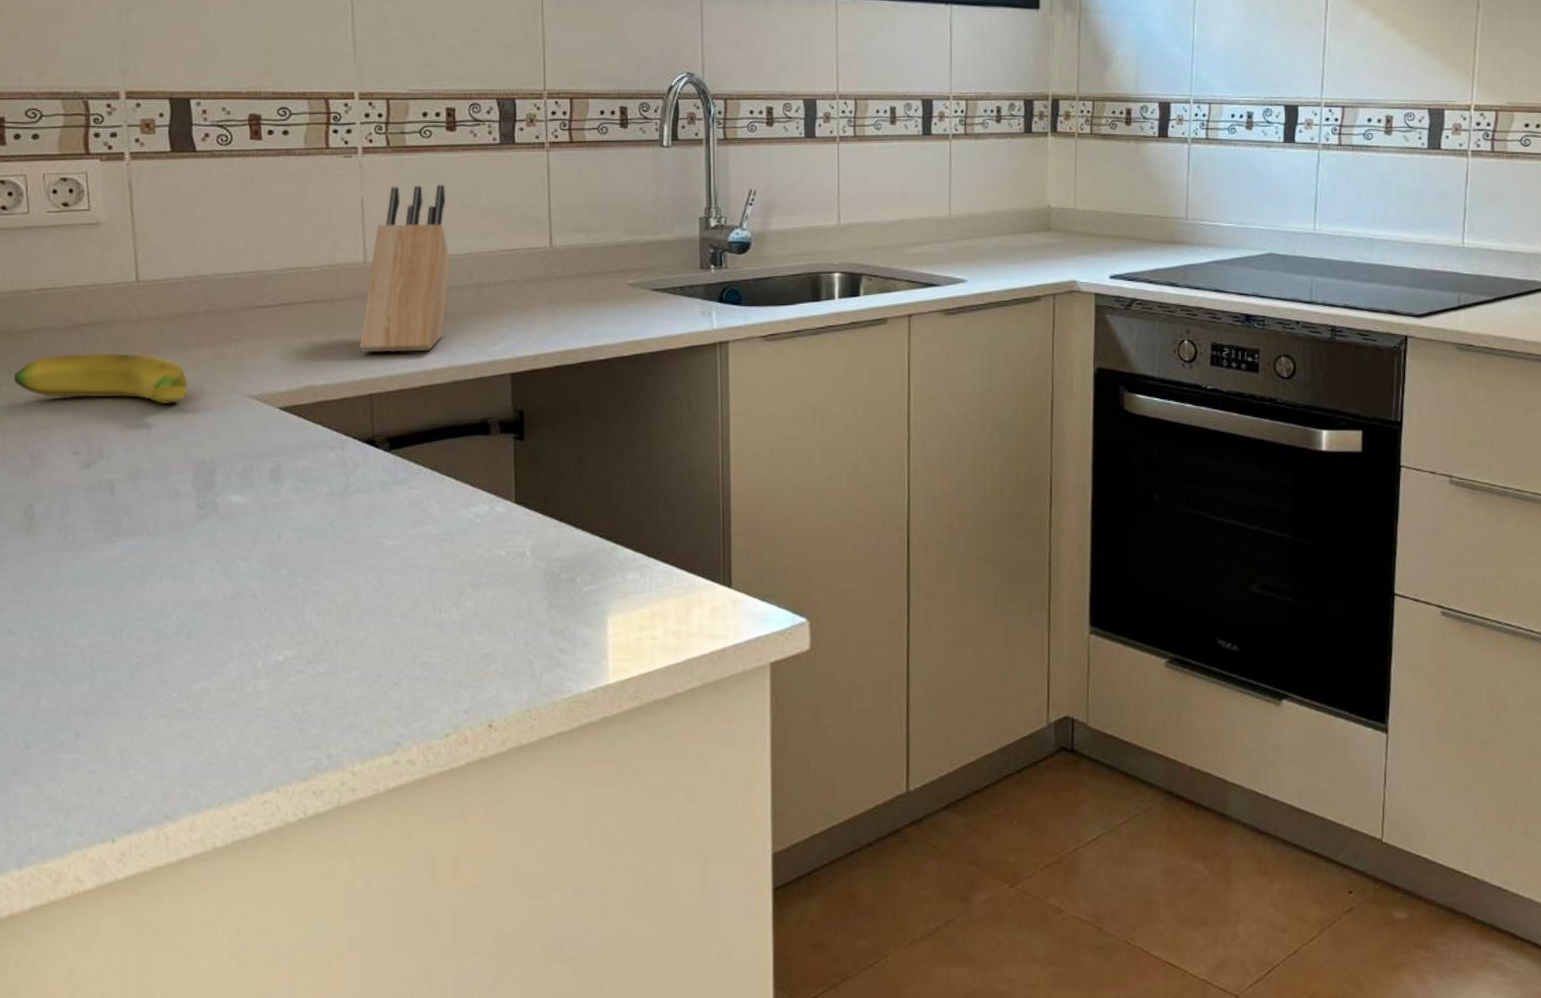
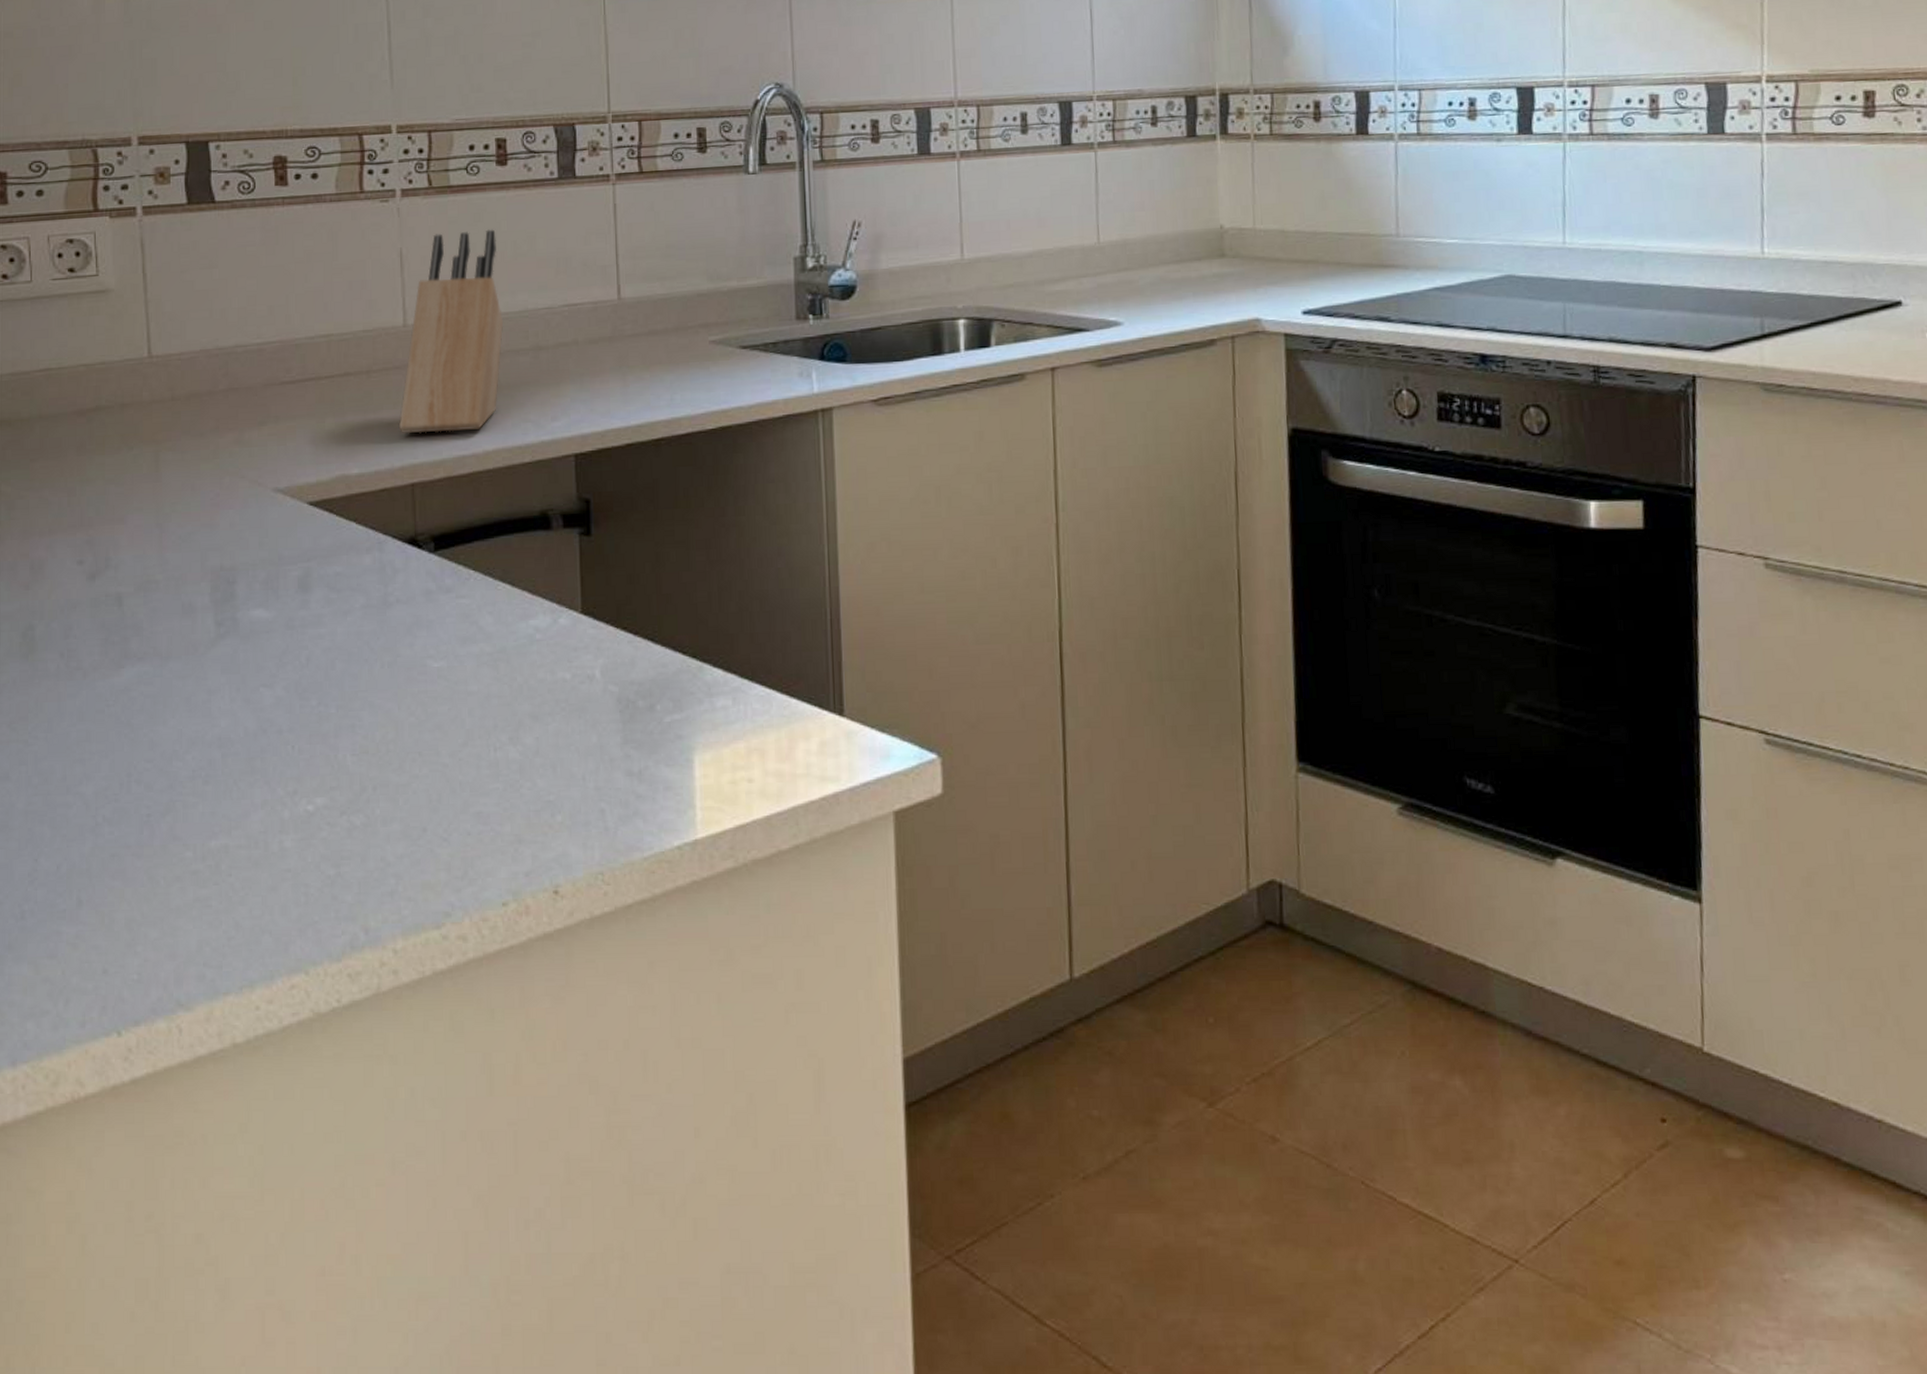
banana: present [14,352,188,404] -> none [13,442,205,502]

